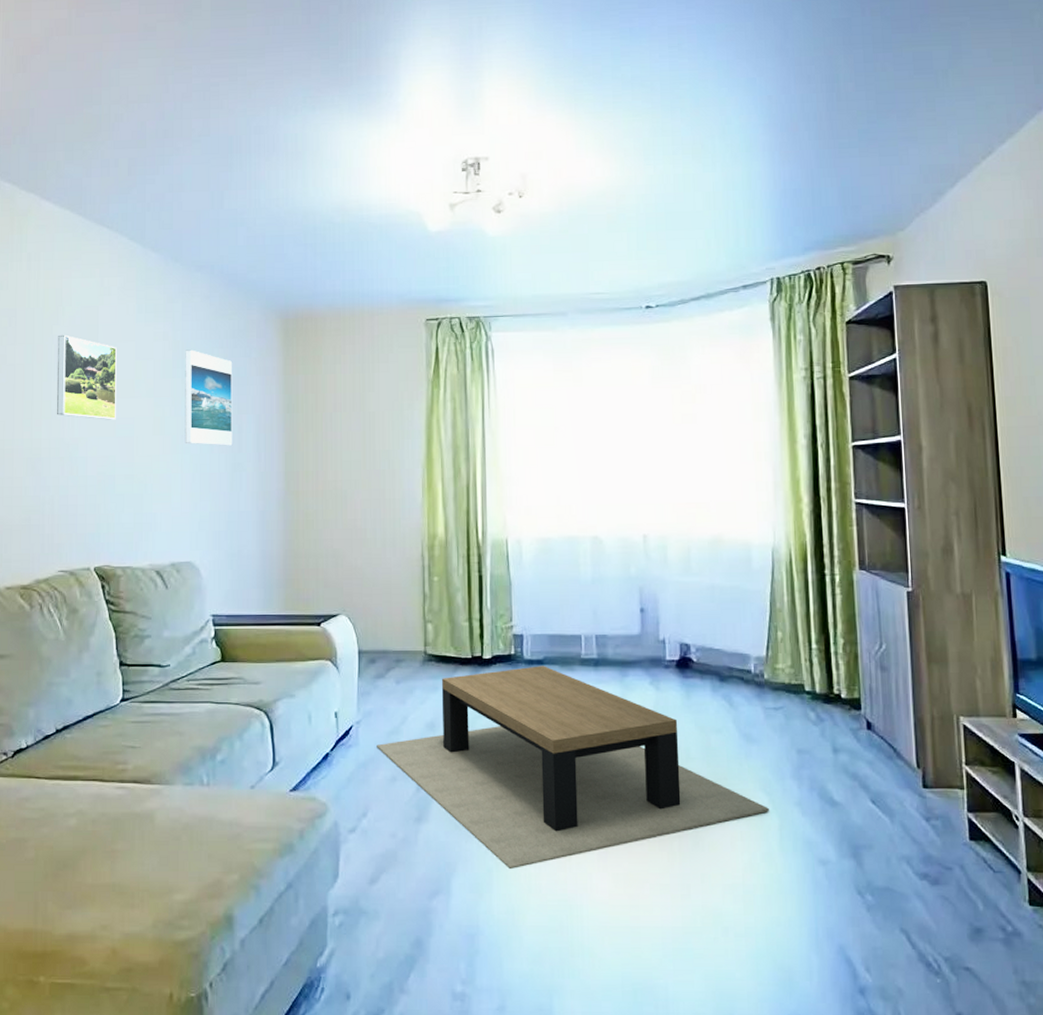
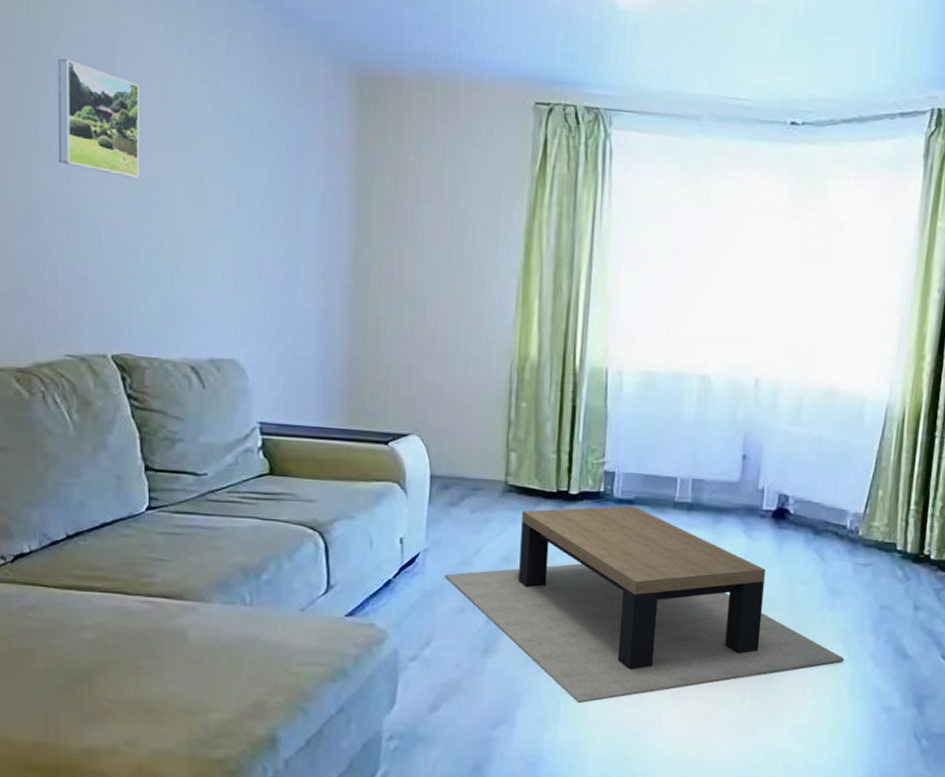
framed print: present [185,350,233,446] -> none [228,100,292,228]

